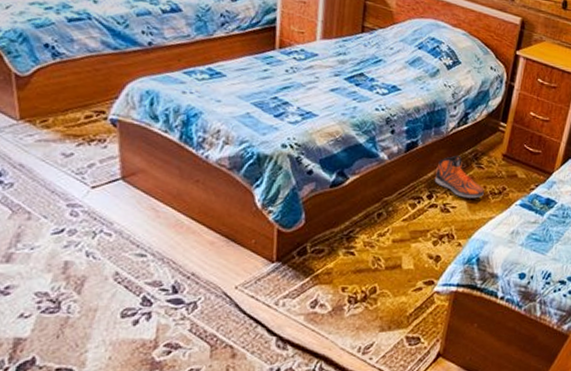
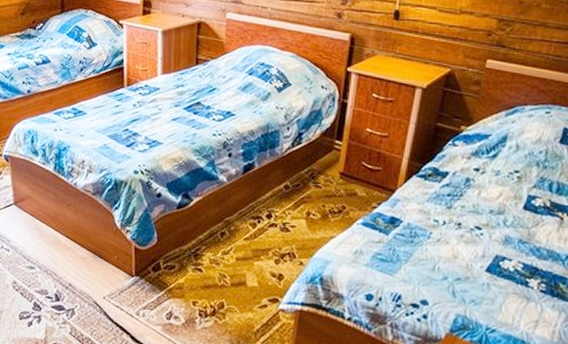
sneaker: present [435,155,484,199] -> none [273,175,323,218]

